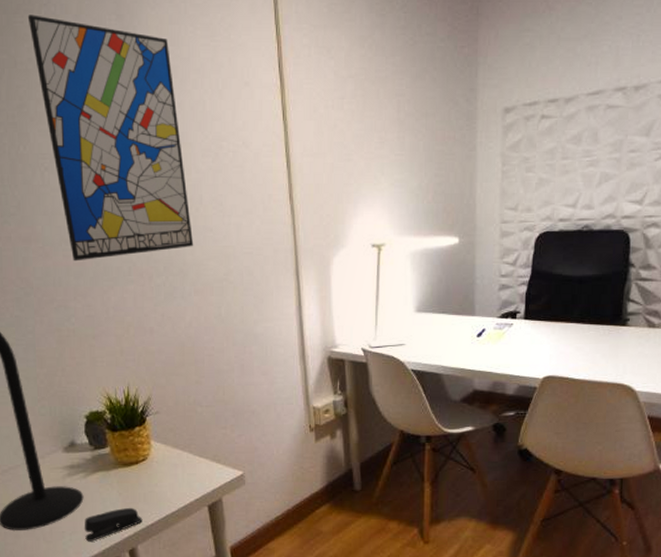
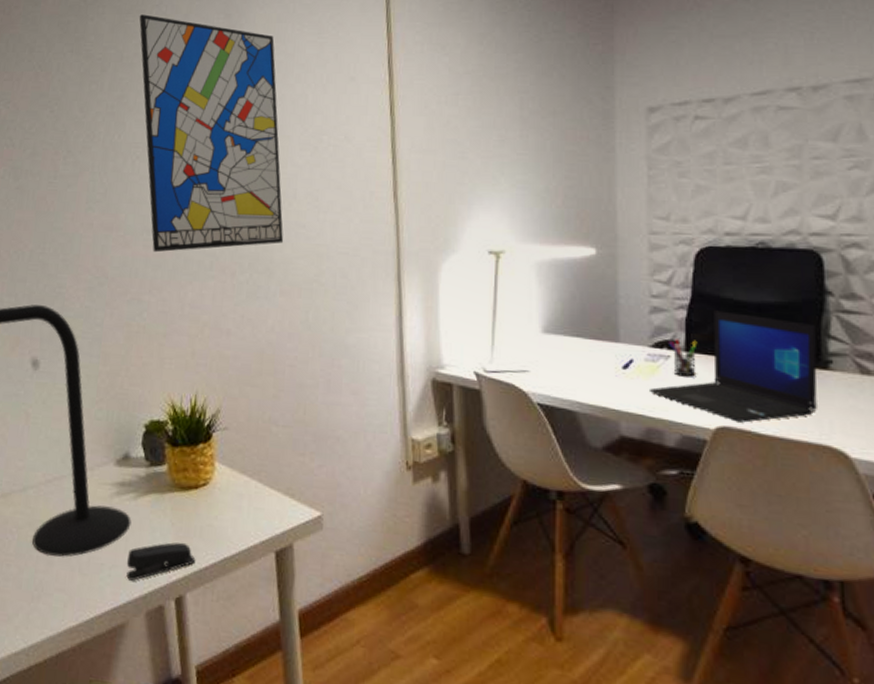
laptop: none [496,284,620,371] -> present [648,310,817,423]
pen holder: none [511,310,534,340] -> present [668,339,698,377]

